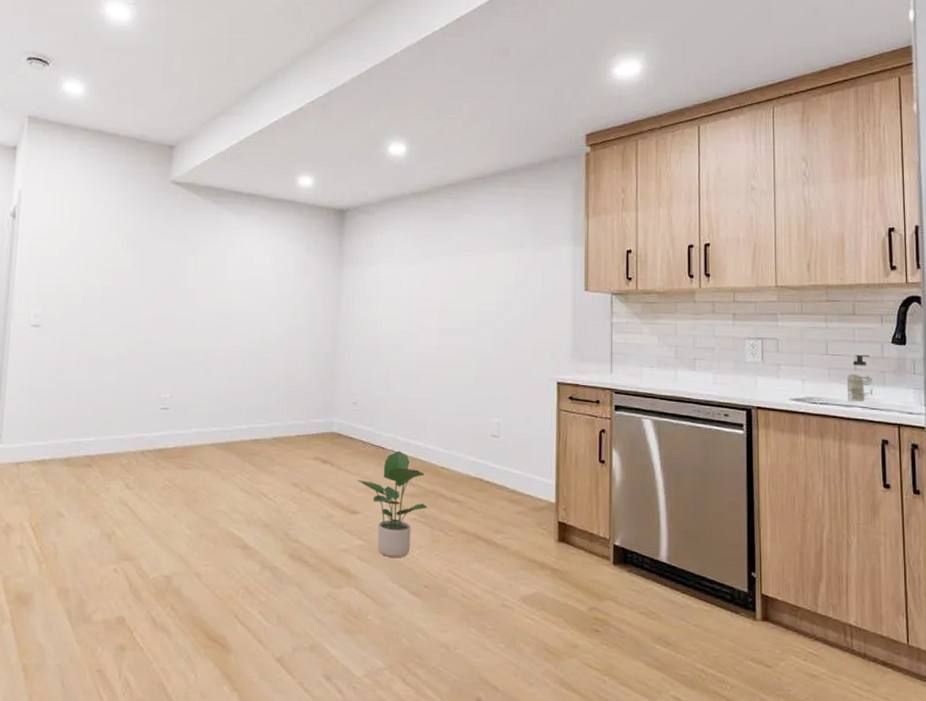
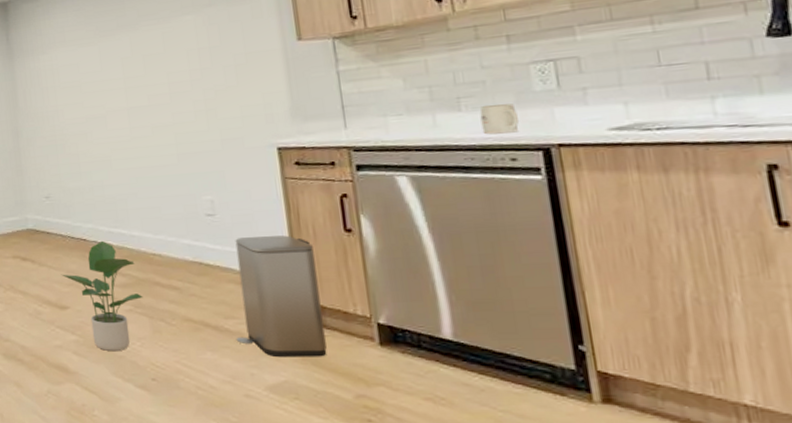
pedal bin: none [501,460,573,572] -> present [235,235,327,358]
mug: none [708,367,734,393] -> present [479,103,519,135]
soap dispenser: present [846,354,873,402] -> none [696,57,743,121]

